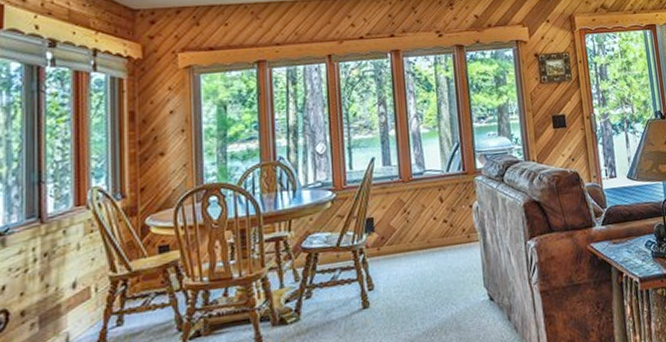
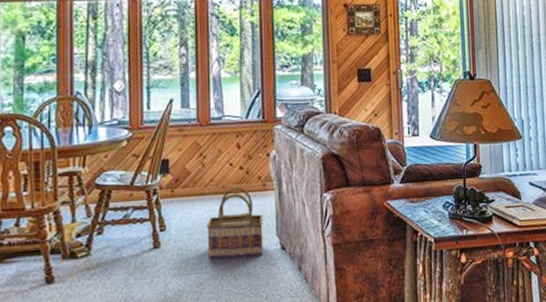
basket: none [414,240,472,316] -> present [206,187,264,259]

